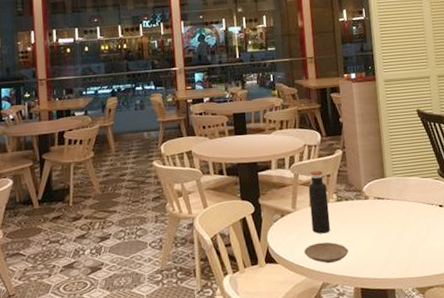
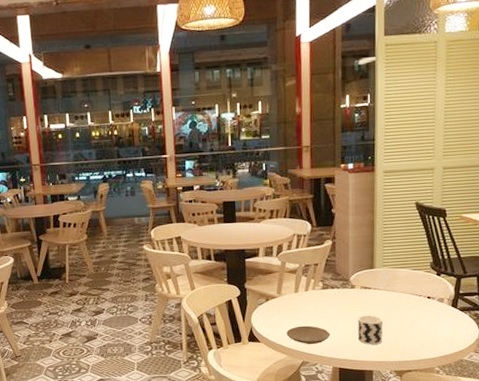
water bottle: present [308,170,331,234] -> none [294,259,314,318]
cup: none [374,227,402,260] -> present [358,315,383,345]

